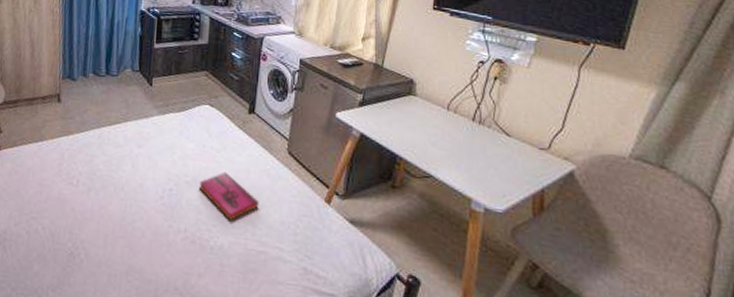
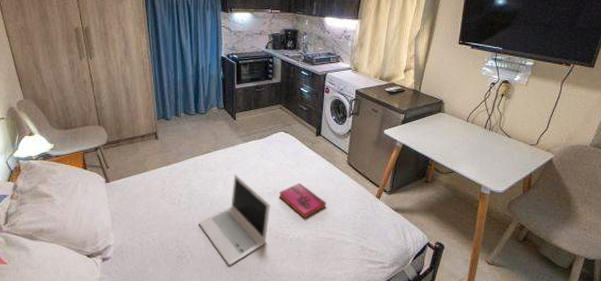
laptop: none [98,154,189,275] -> present [199,174,271,266]

